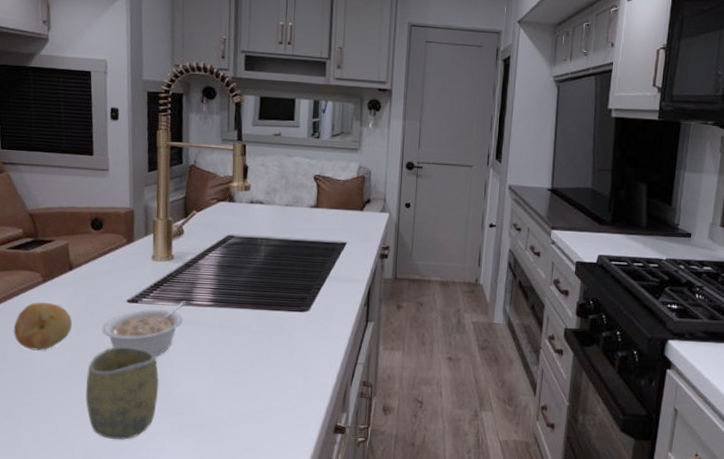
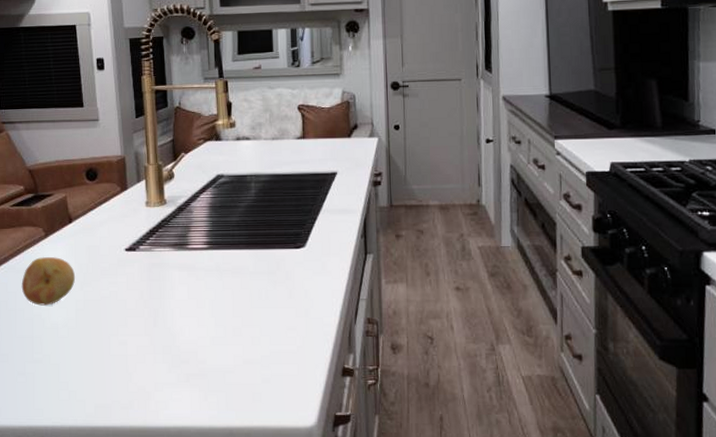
cup: present [85,346,159,440] -> none [92,296,162,392]
legume: present [101,301,187,357] -> none [102,245,183,305]

